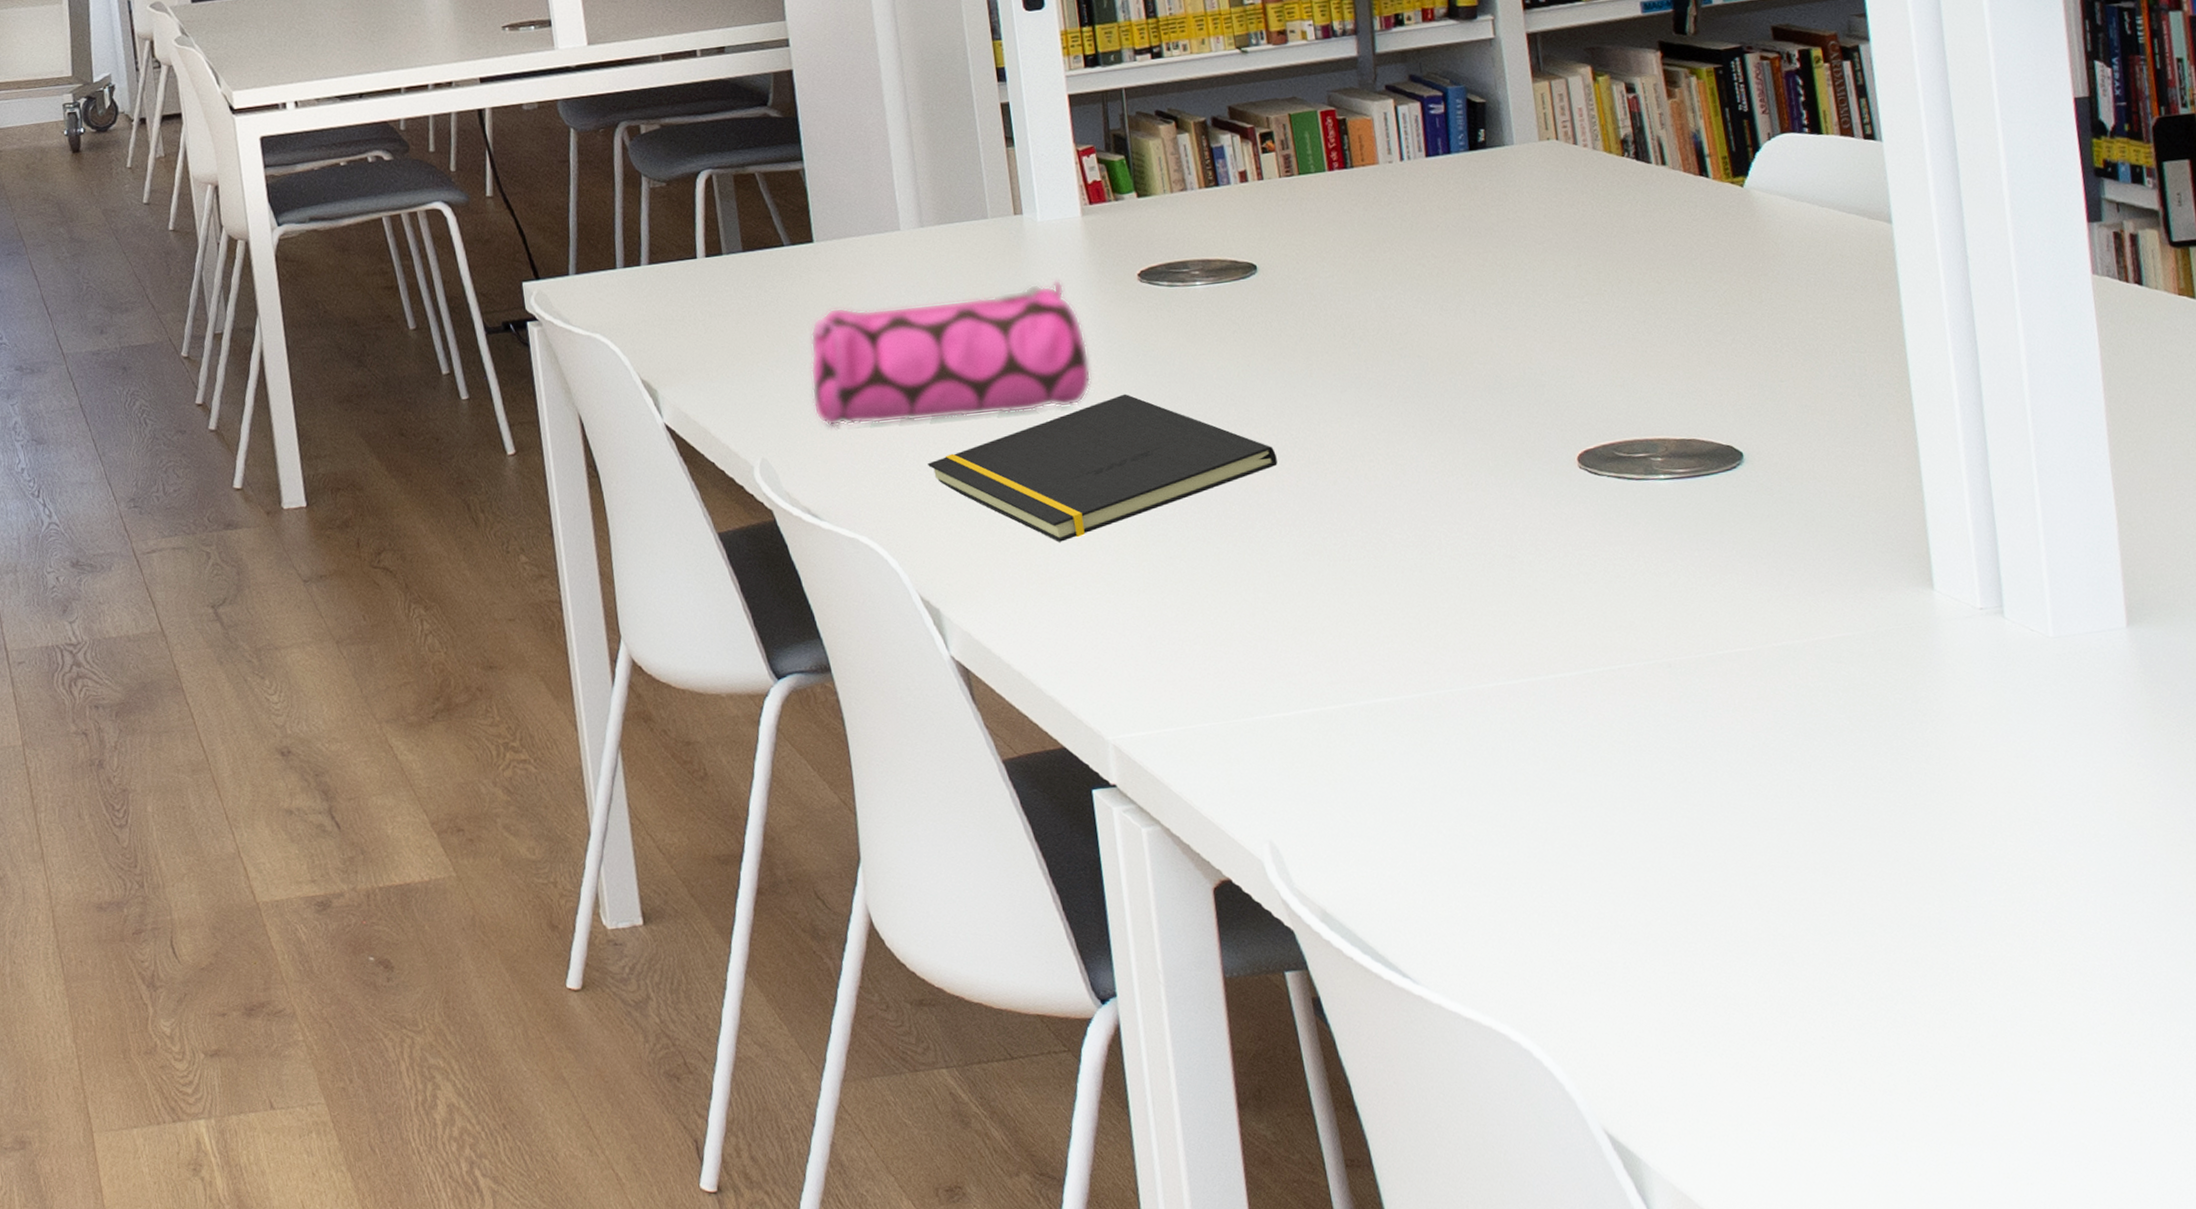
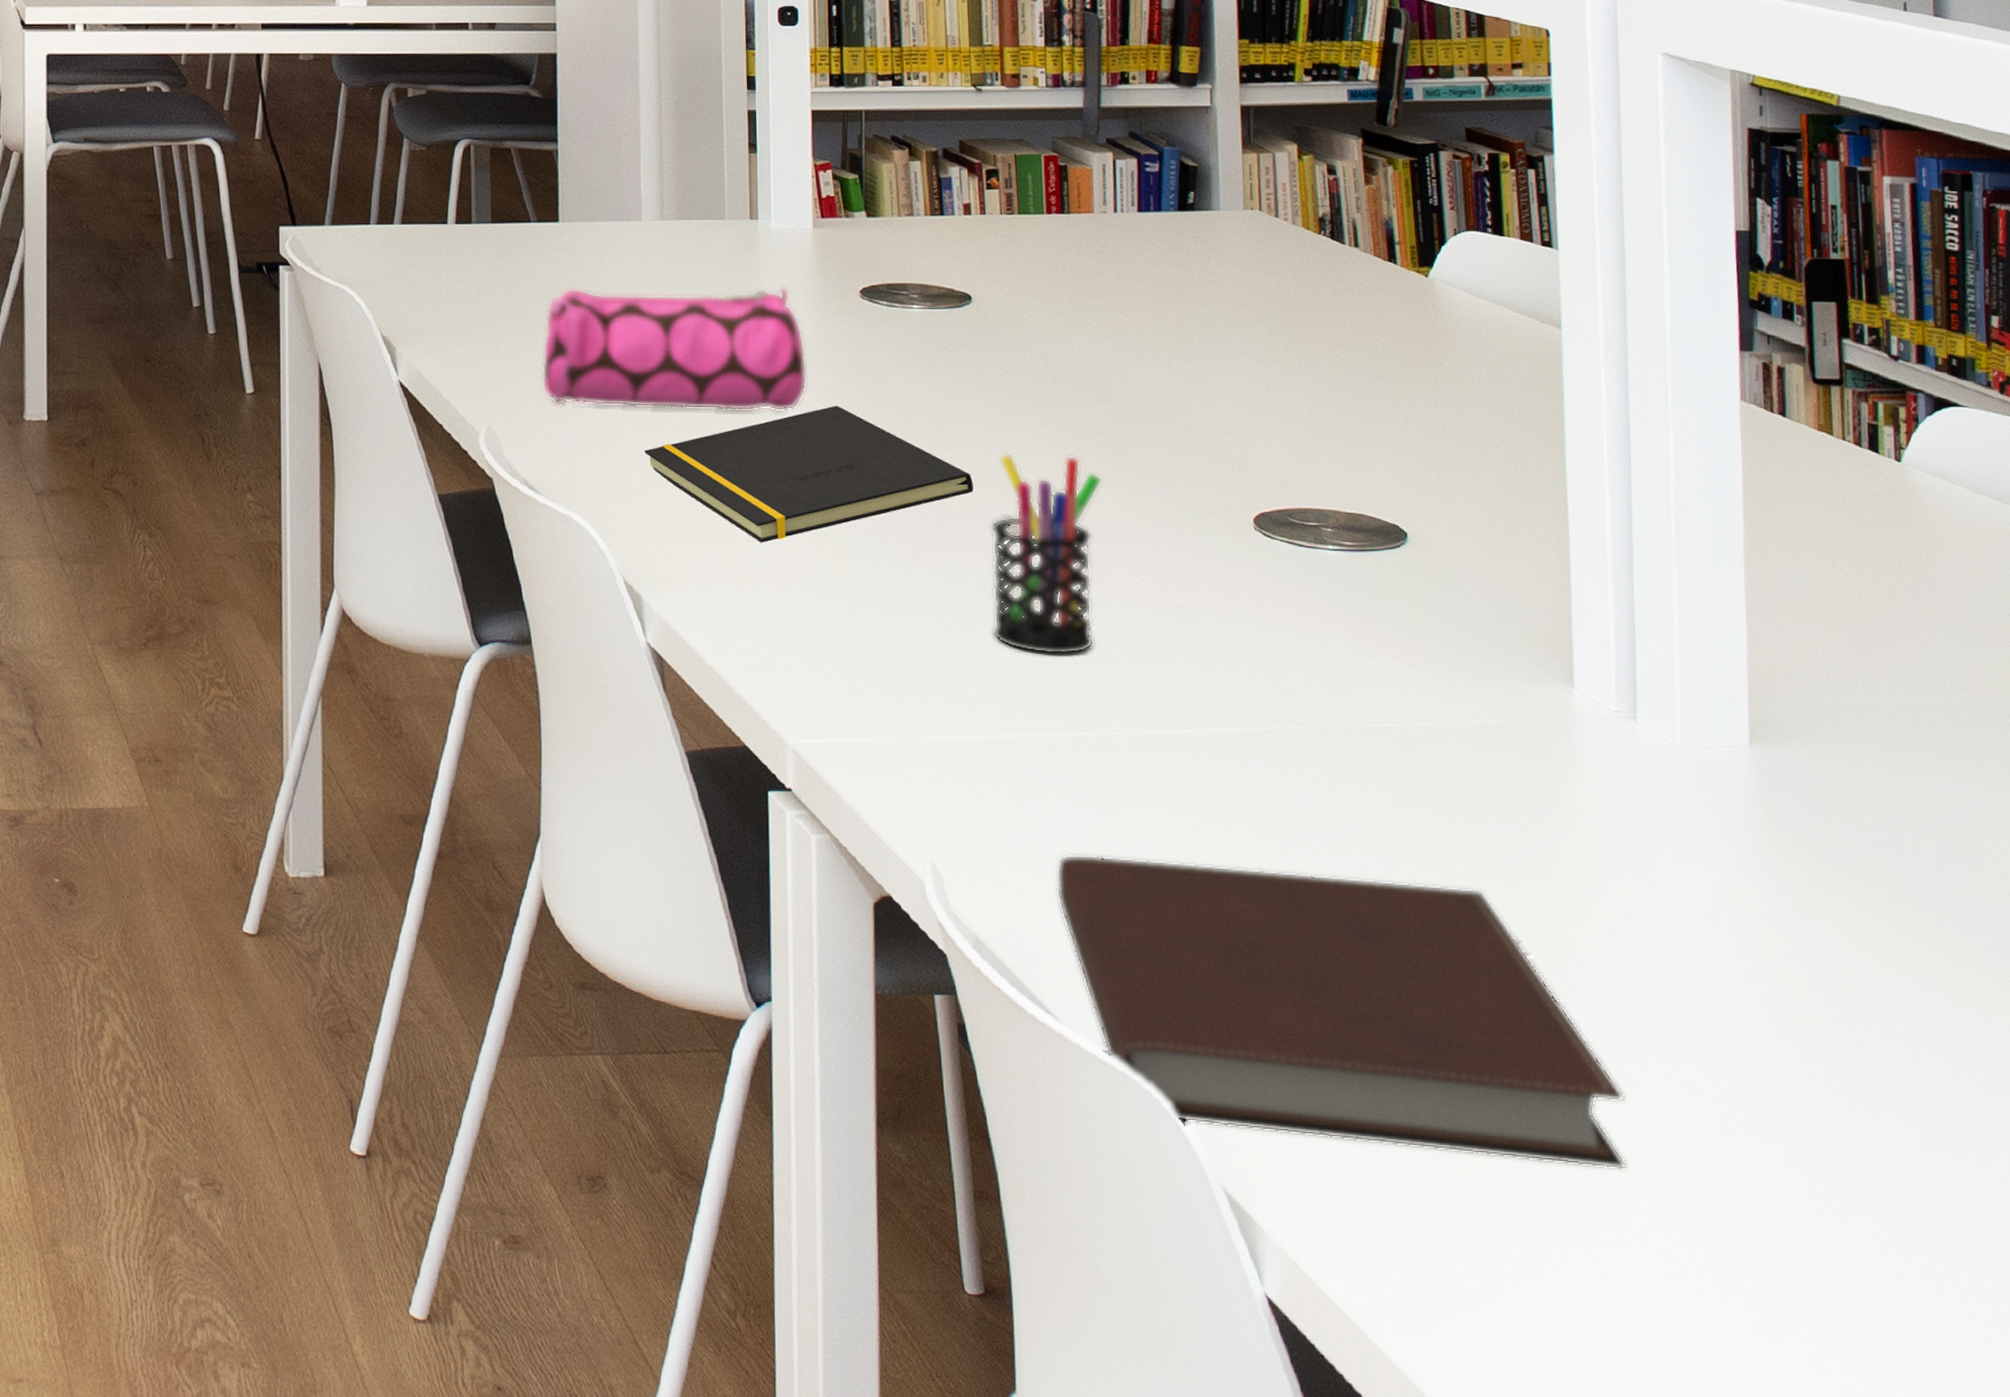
pen holder: none [1298,415,1420,621] -> present [990,453,1103,655]
notebook: none [1400,804,2028,1070] -> present [1056,854,1628,1171]

